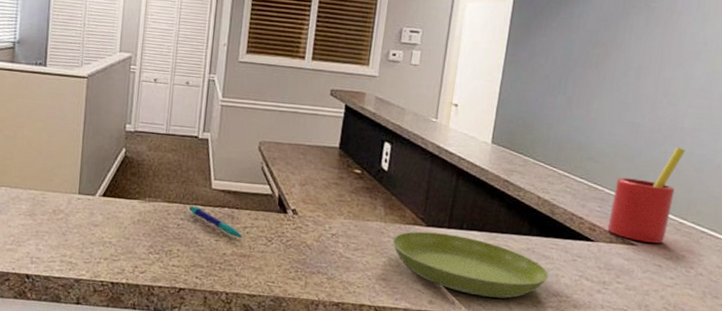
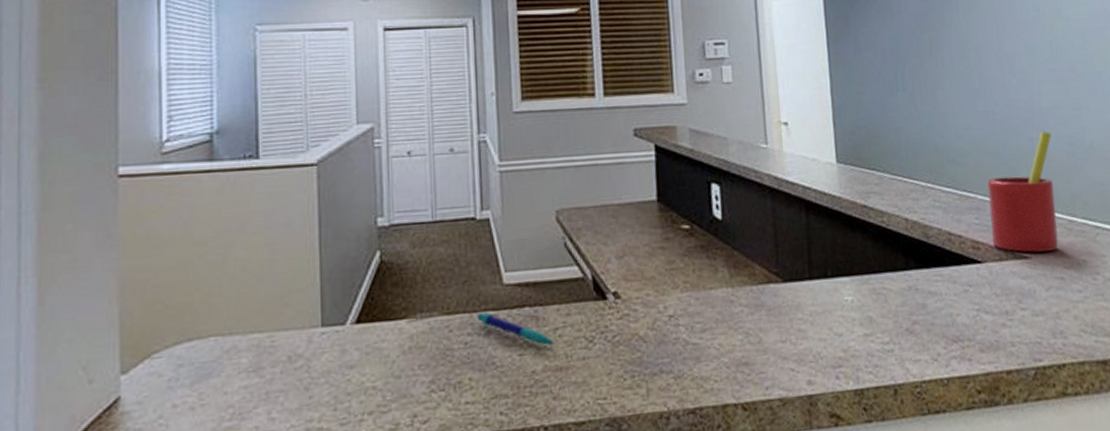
saucer: present [392,231,549,299] -> none [746,286,942,362]

